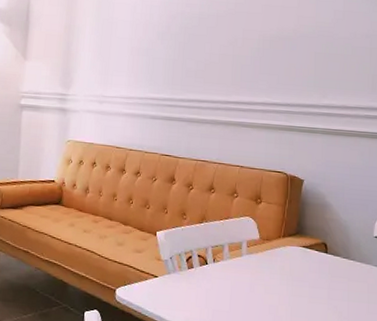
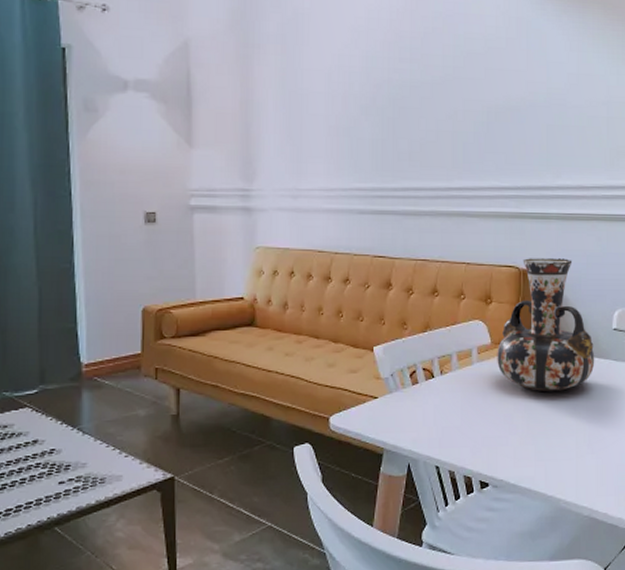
decorative vase: none [264,166,357,290] -> present [497,258,595,392]

